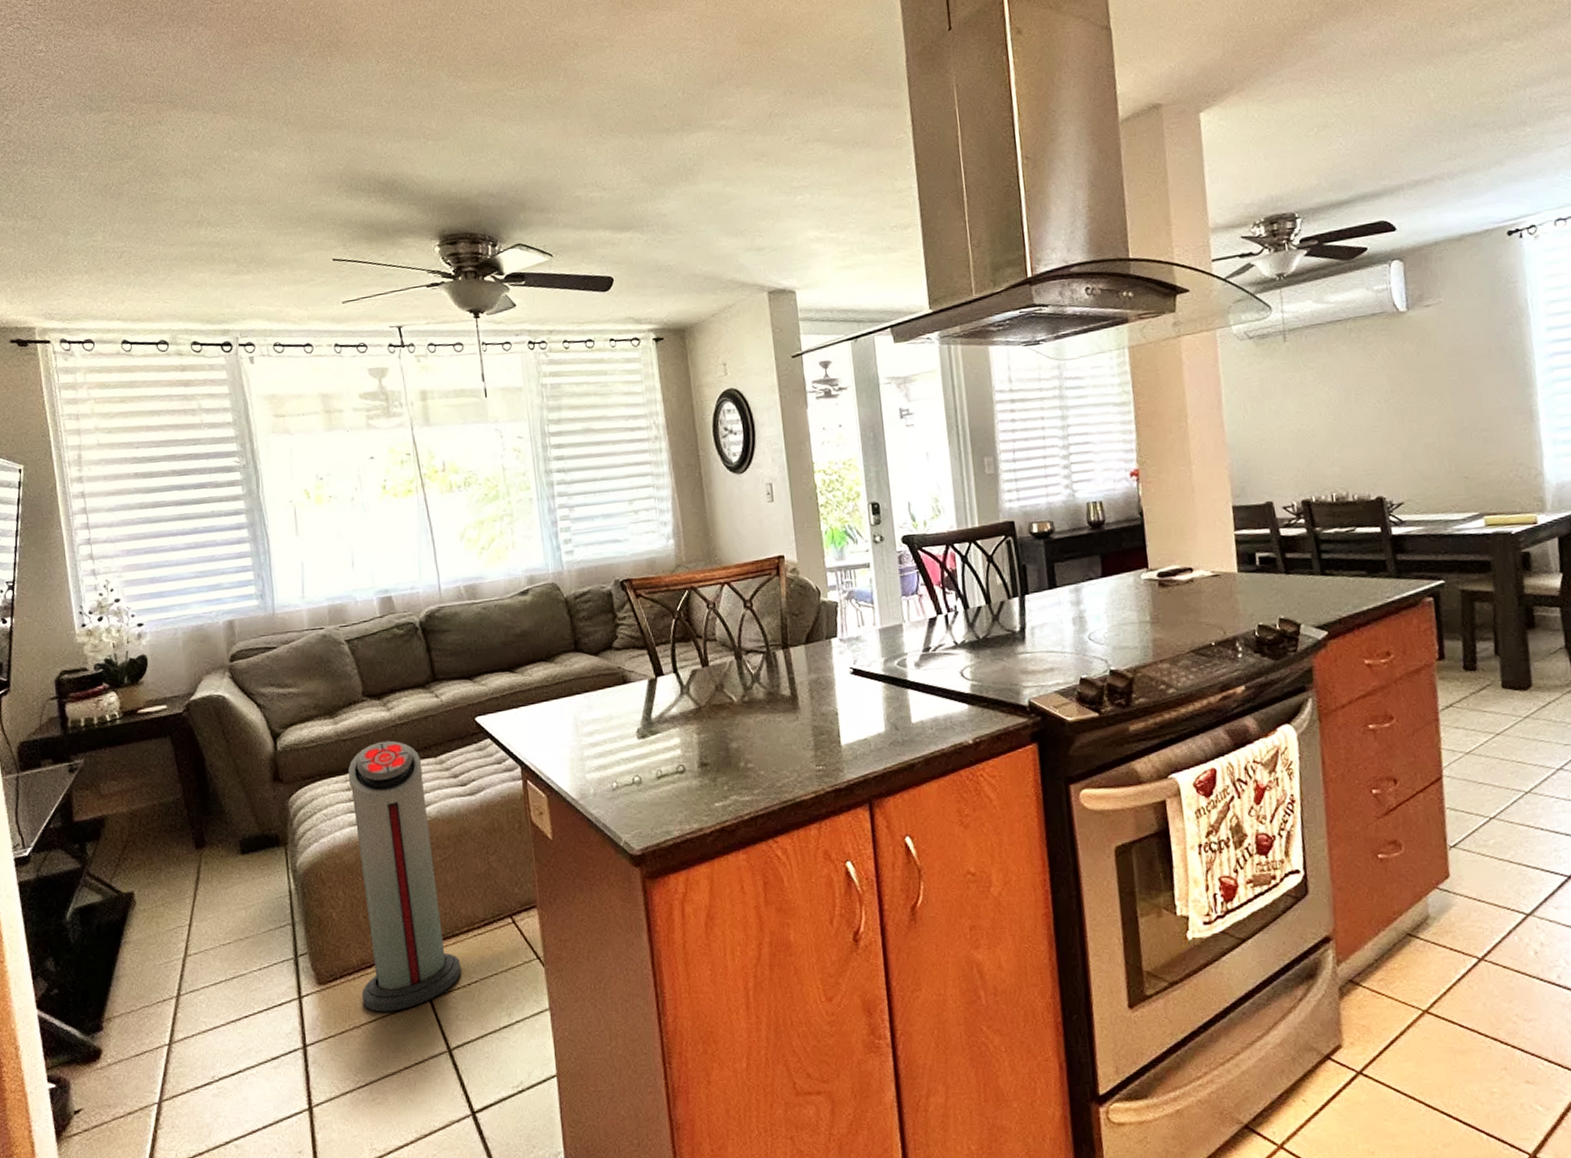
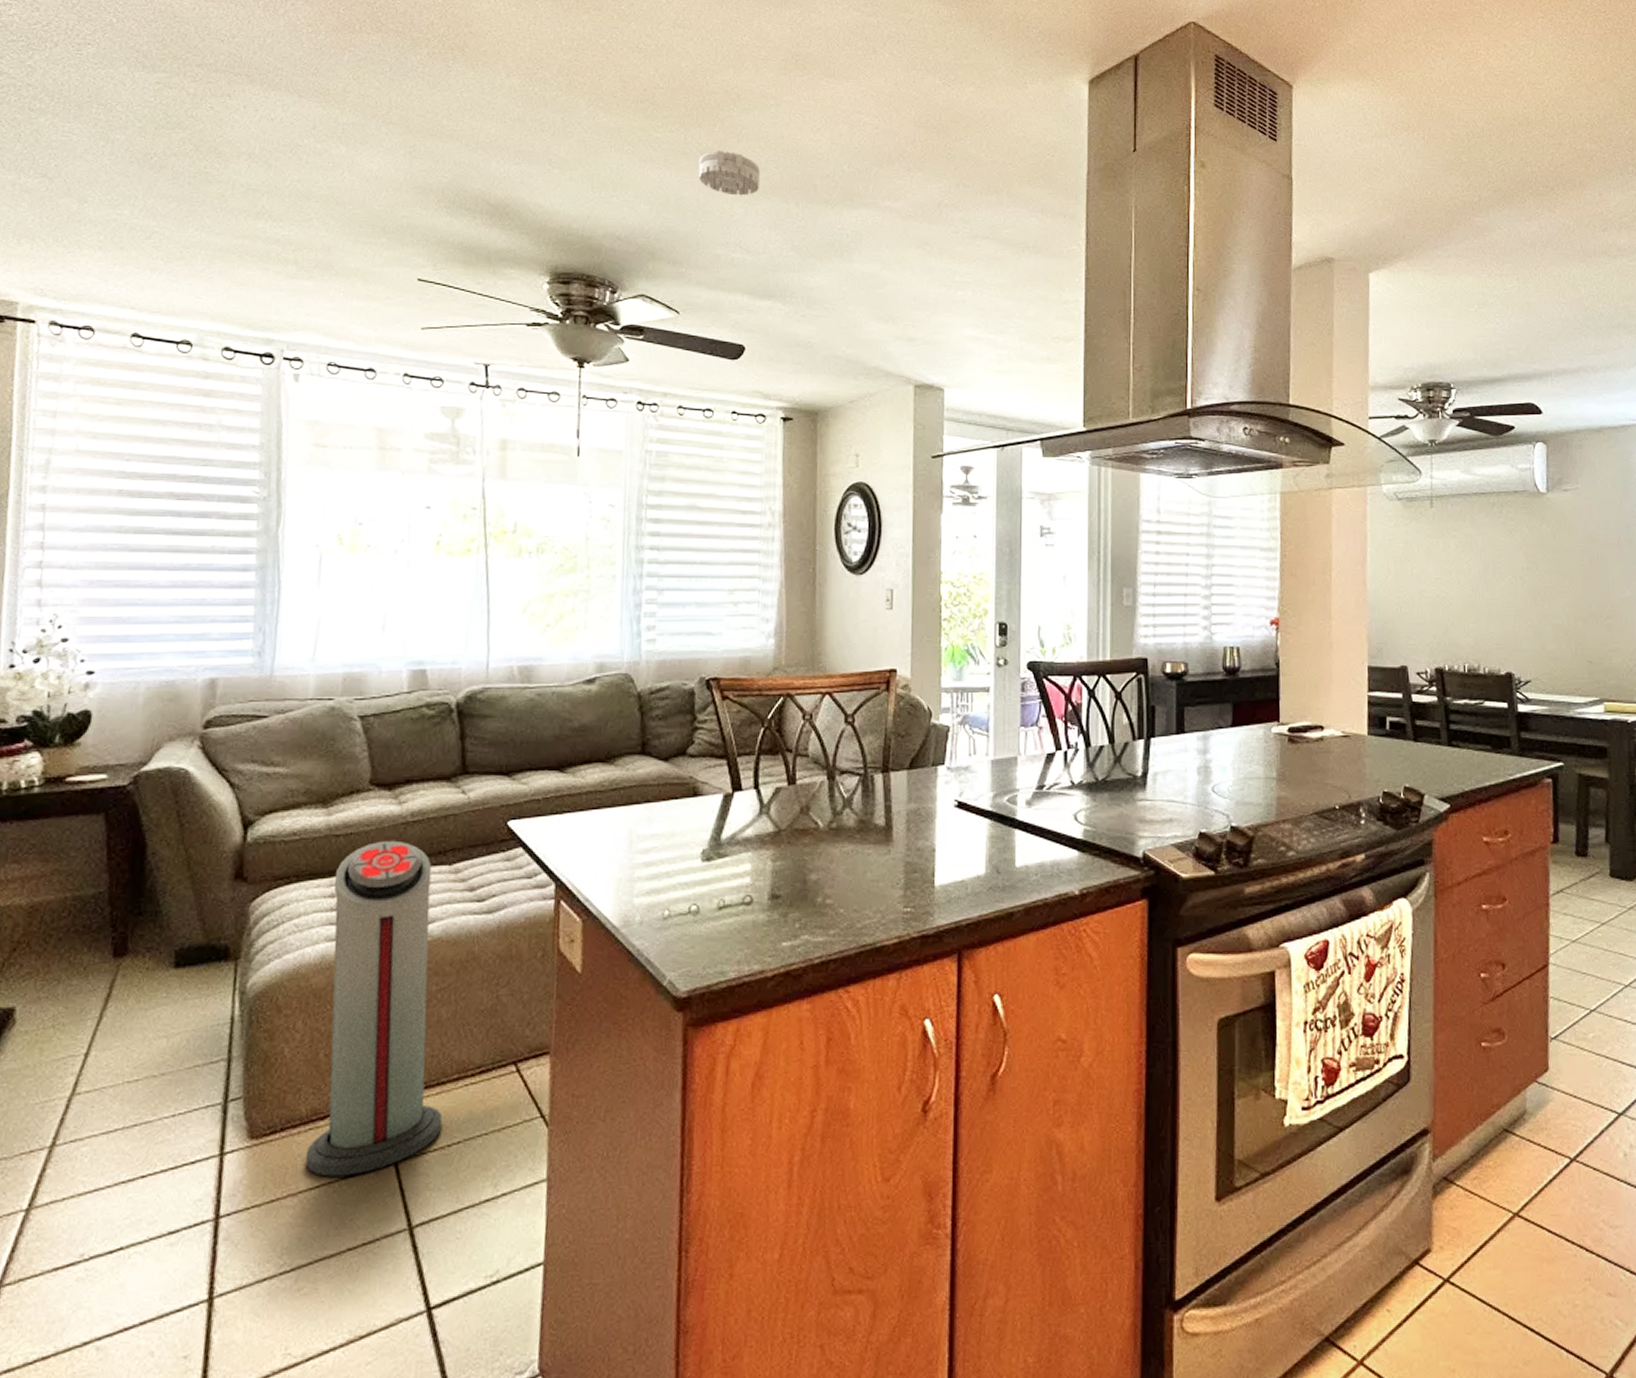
smoke detector: none [550,97,606,139] -> present [698,150,760,196]

